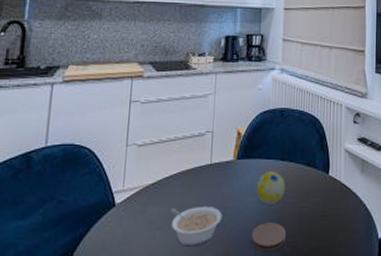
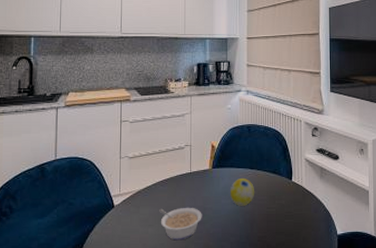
coaster: present [251,223,287,252] -> none [227,221,258,245]

